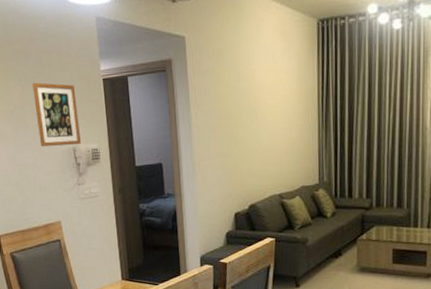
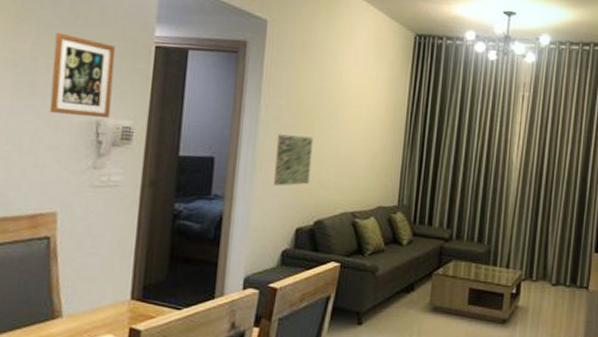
wall art: none [208,134,241,180] -> present [273,134,314,186]

